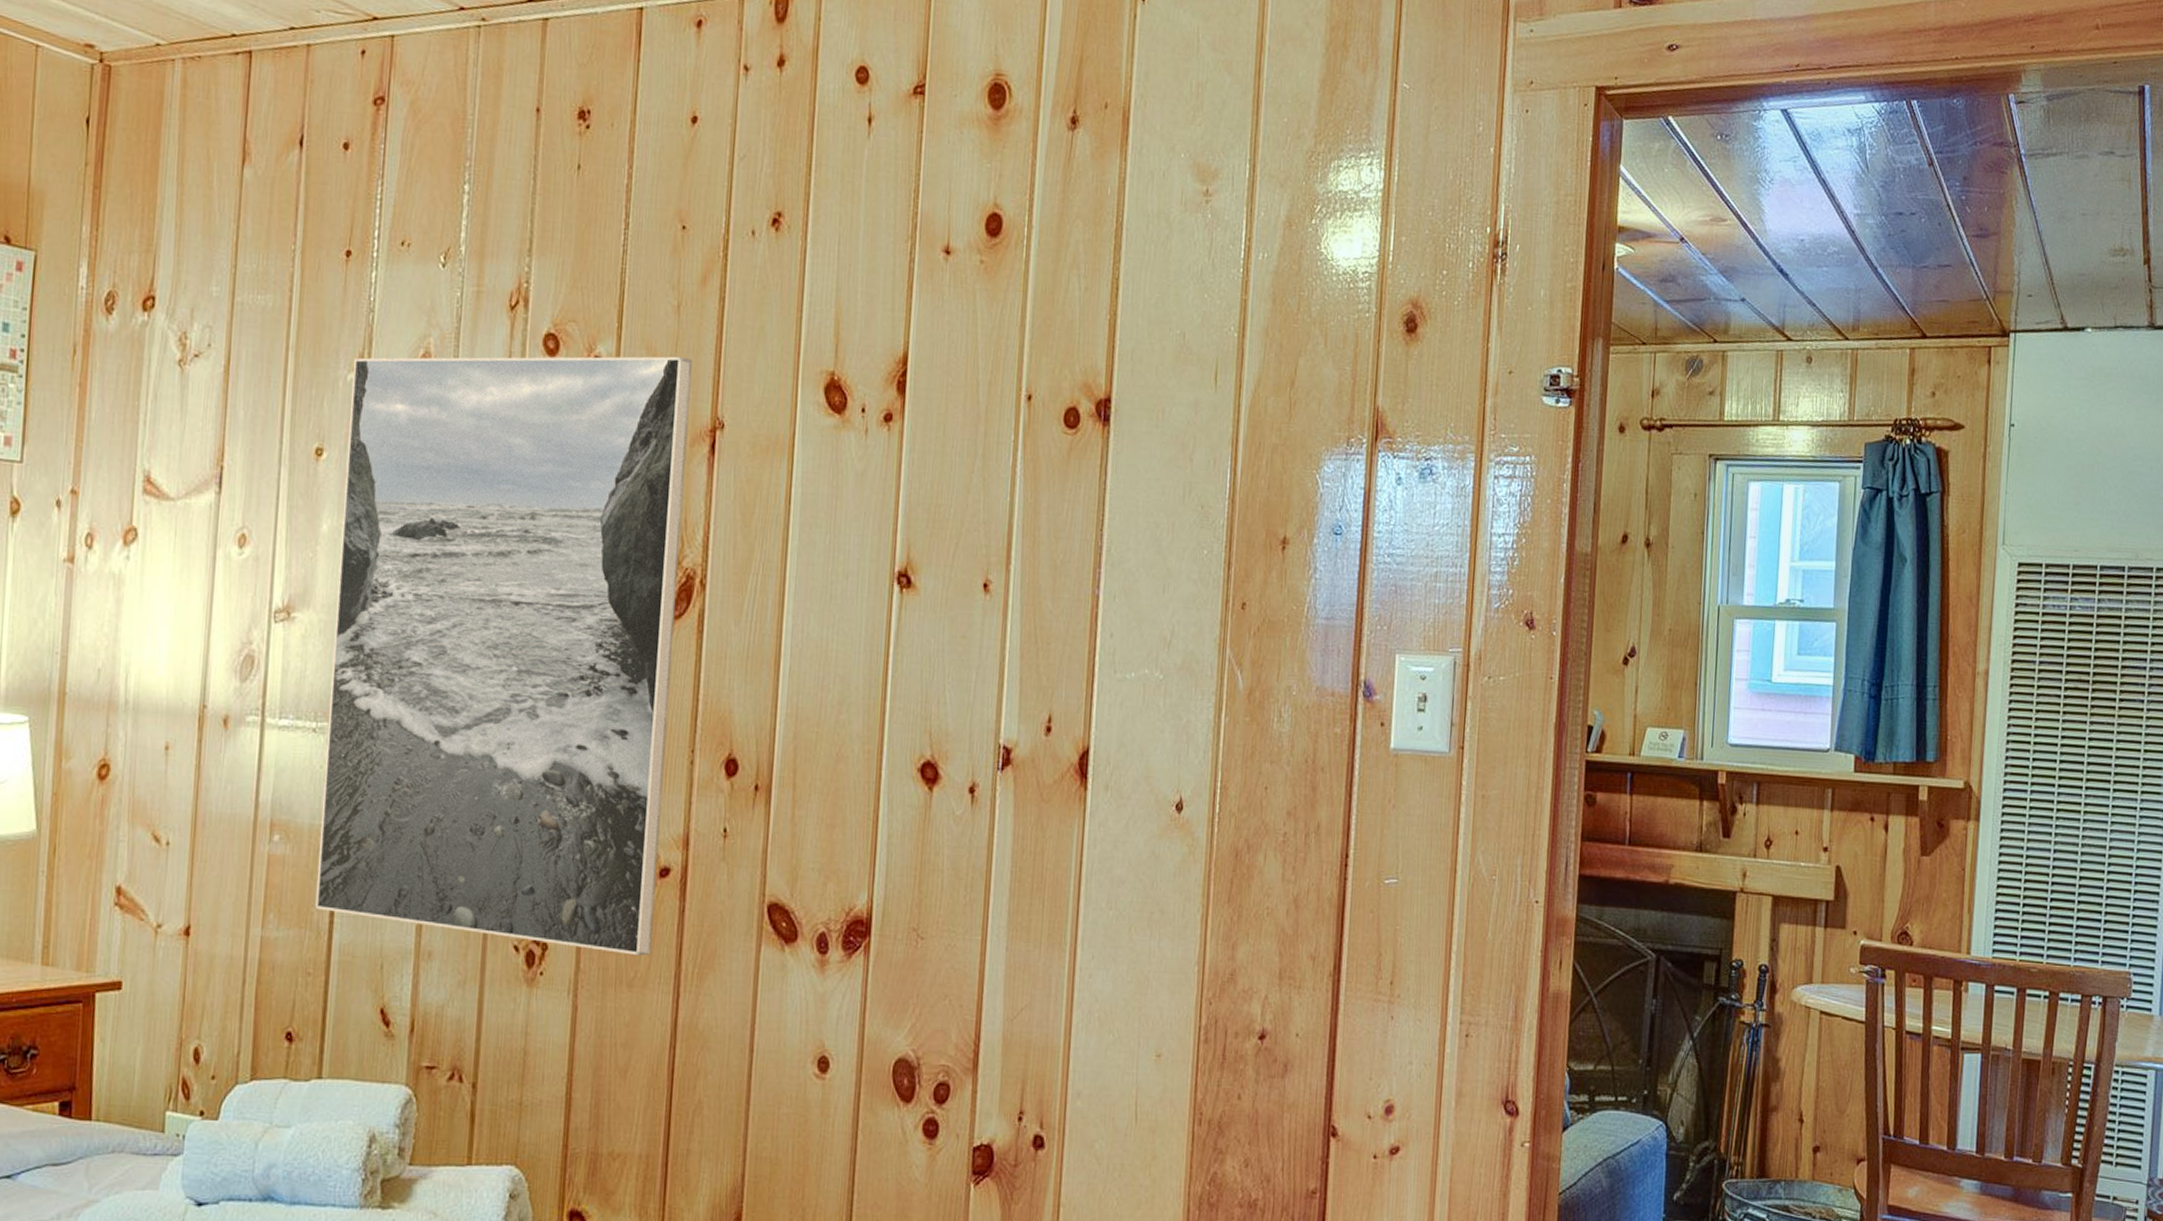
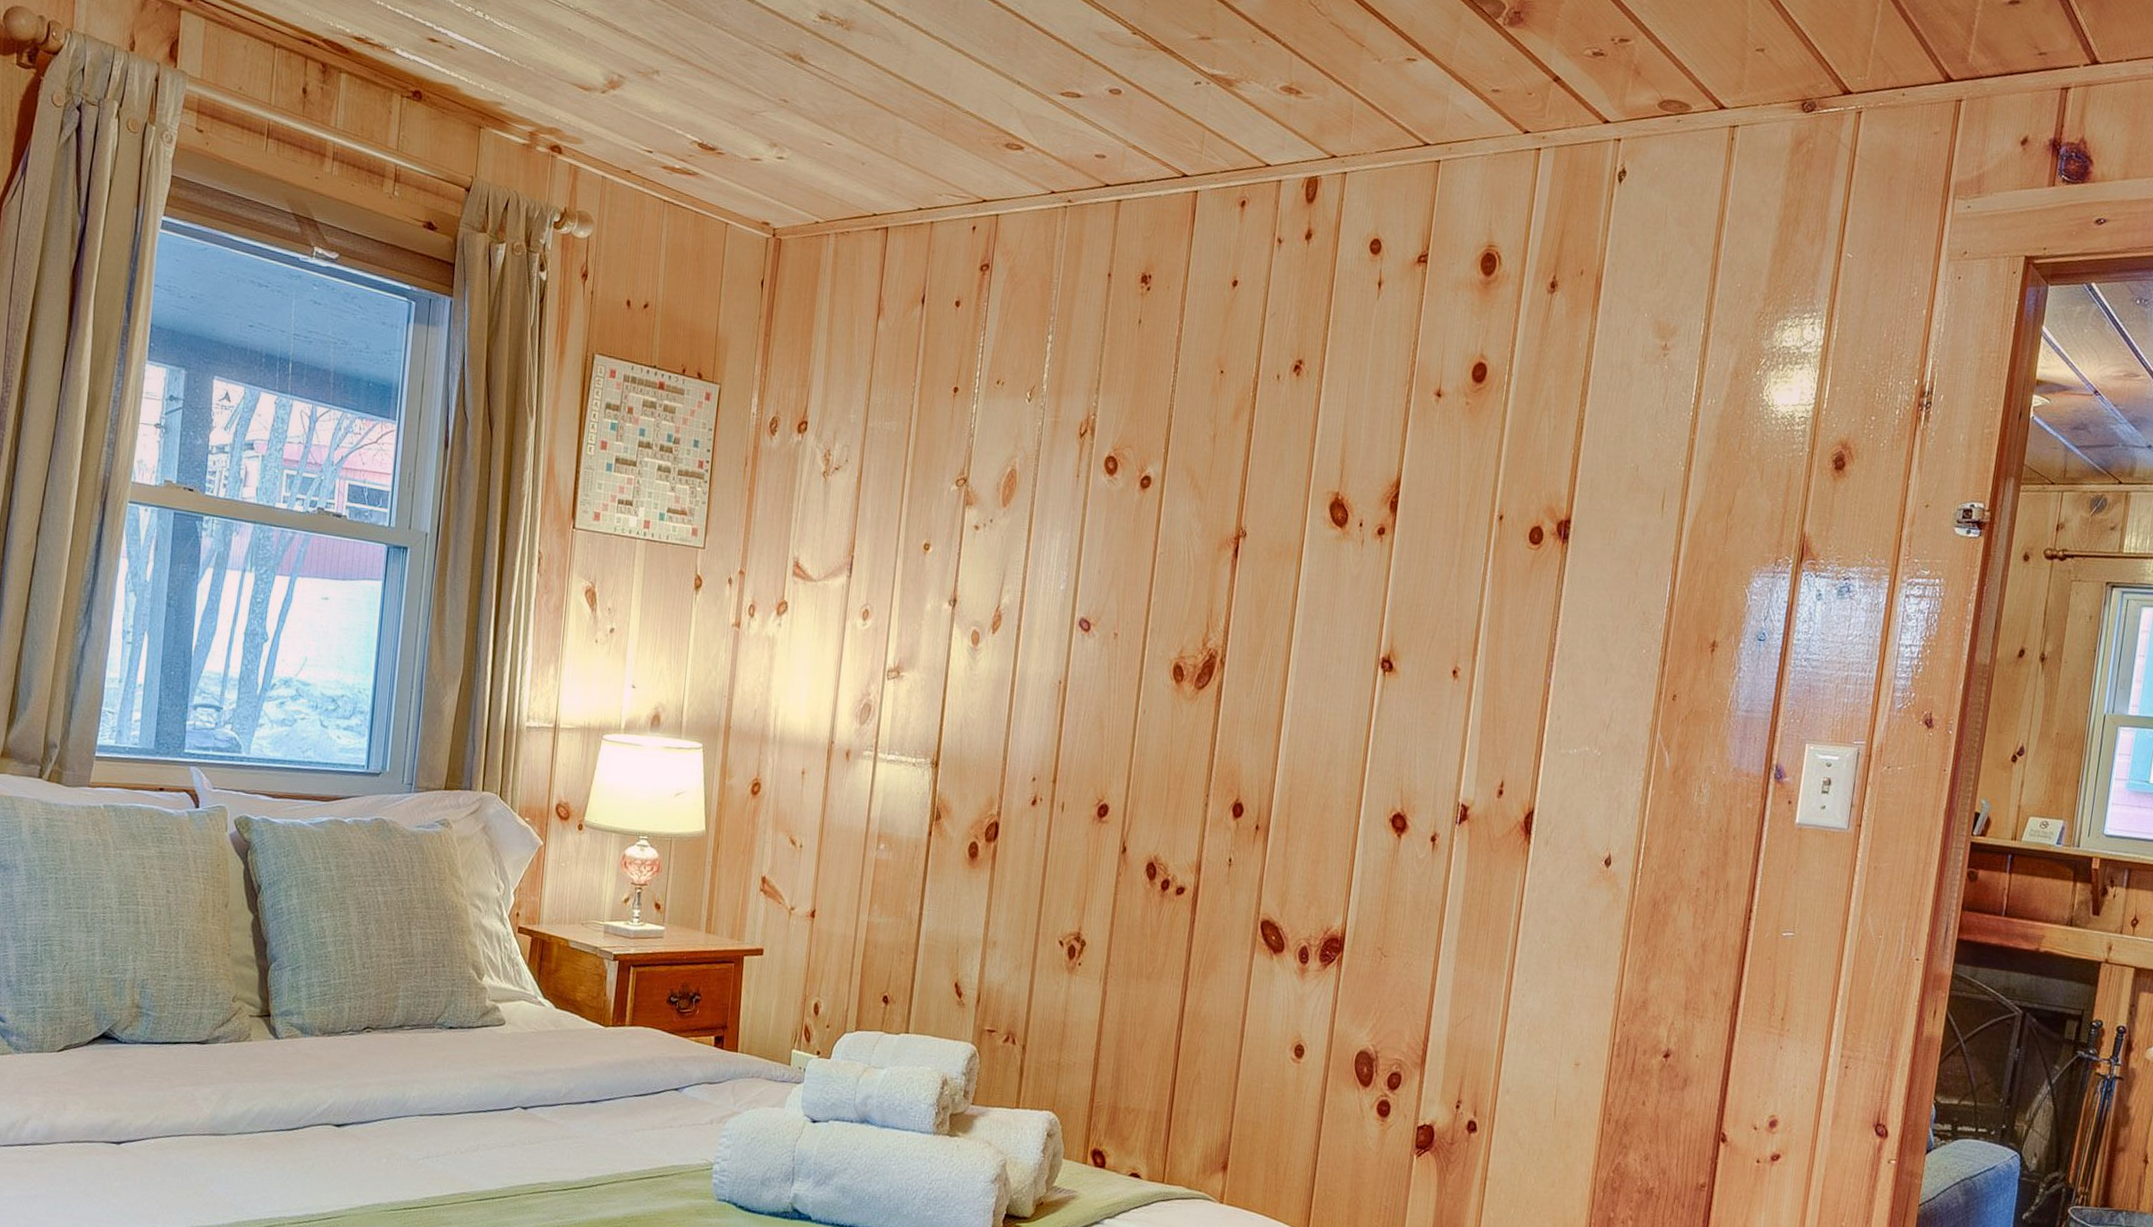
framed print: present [314,356,693,956] -> none [909,473,1224,956]

